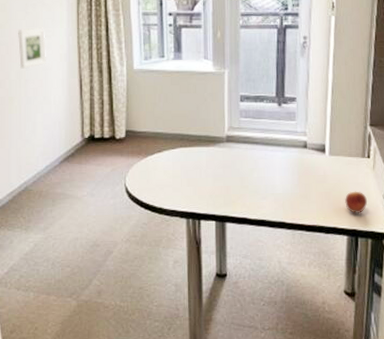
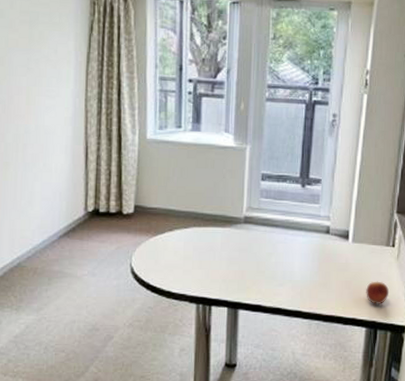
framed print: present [18,27,46,69] -> none [17,86,49,132]

